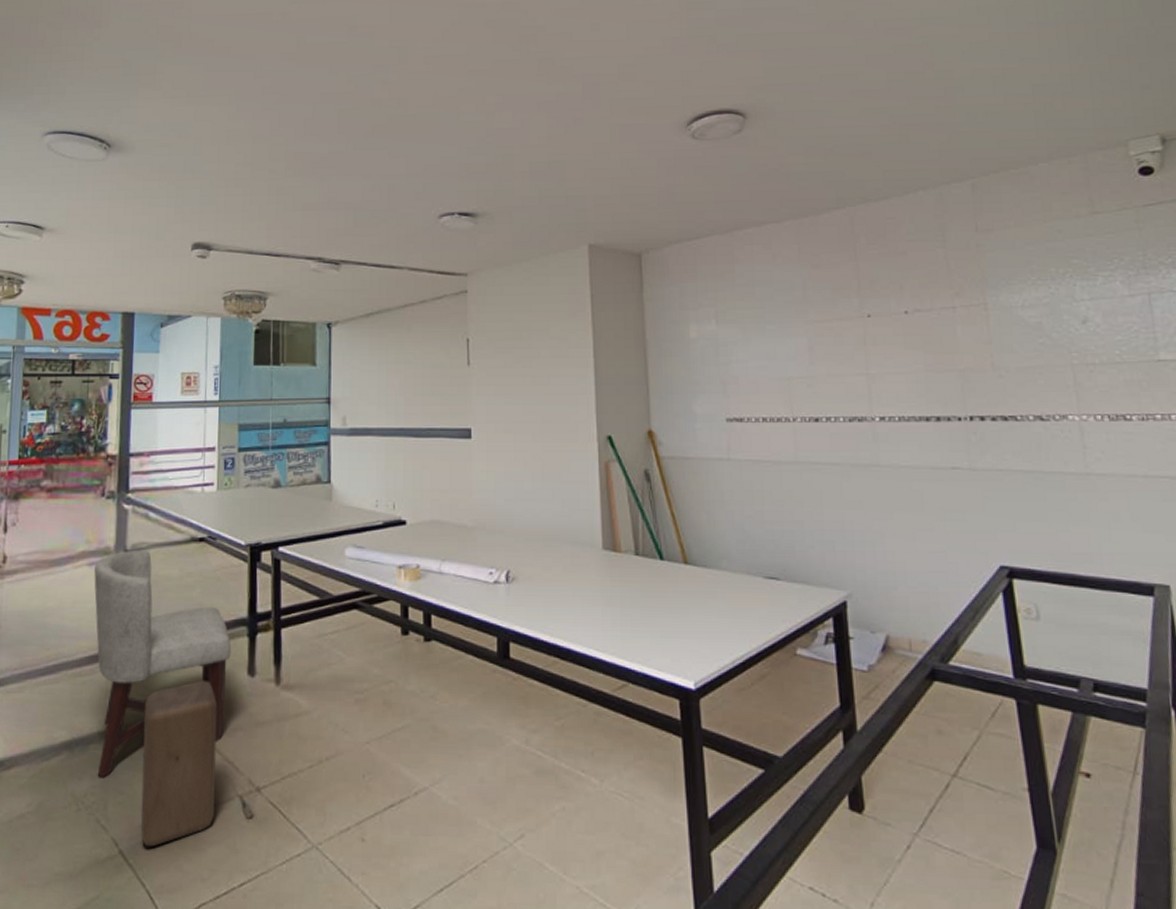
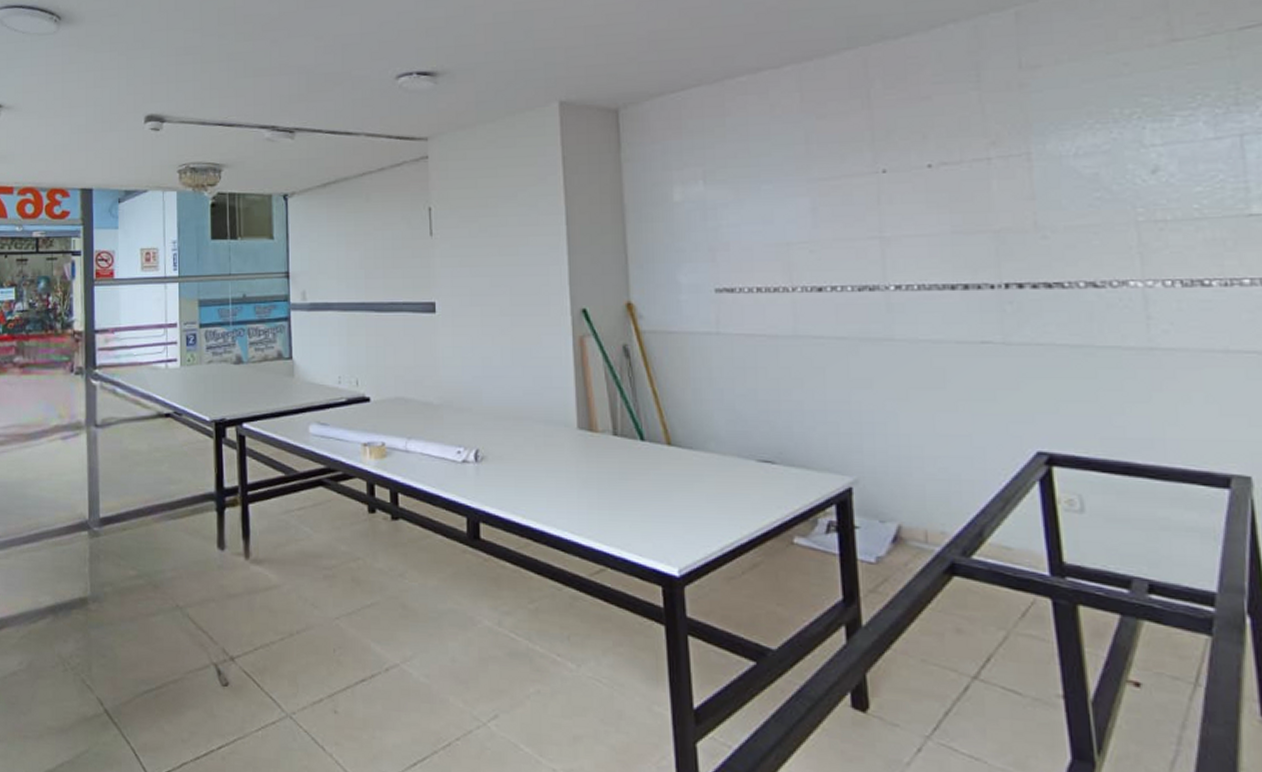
chair: present [94,549,232,778] -> none [68,424,201,642]
stool: present [141,680,218,847] -> none [121,552,192,708]

